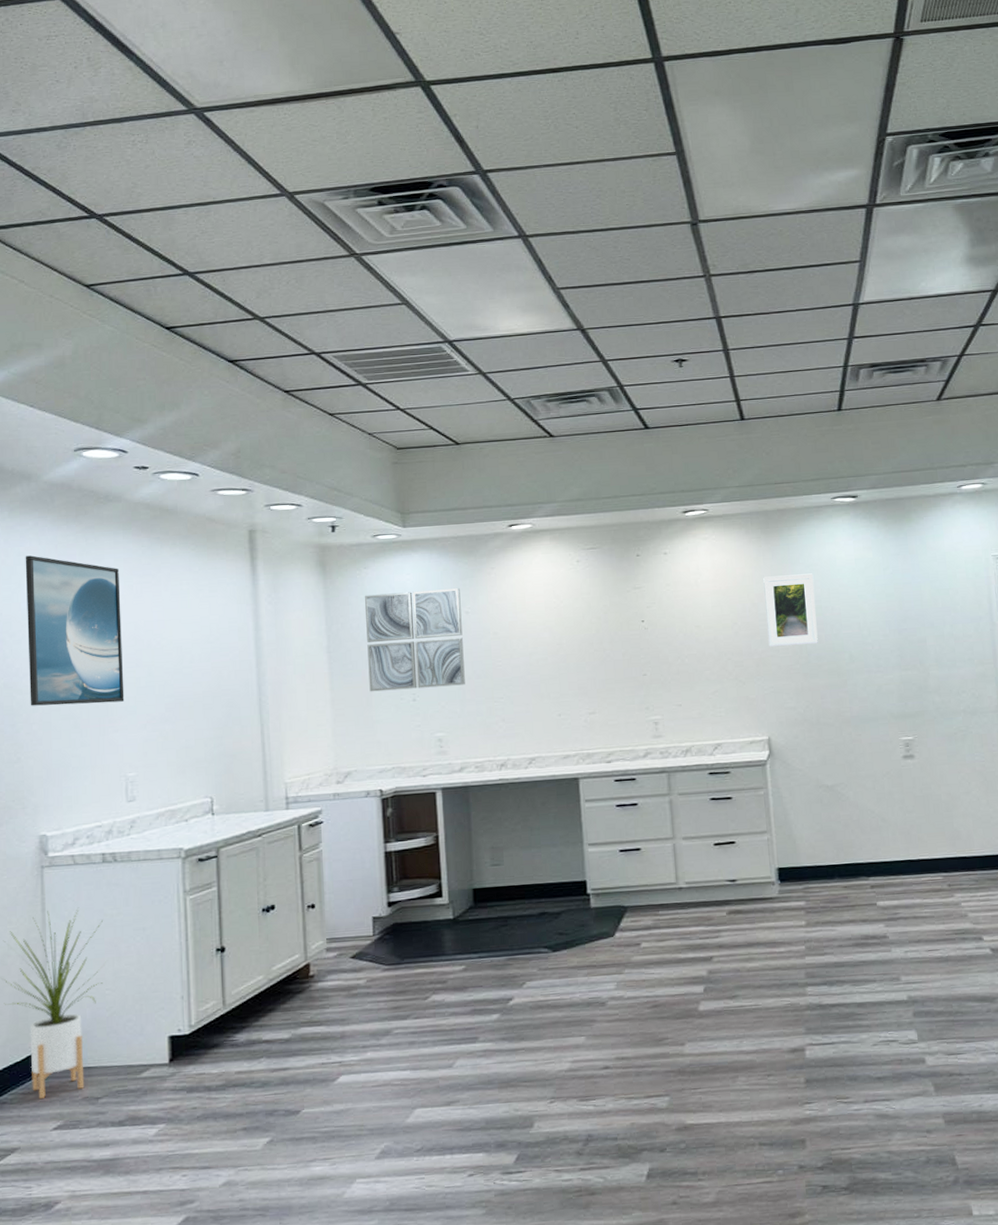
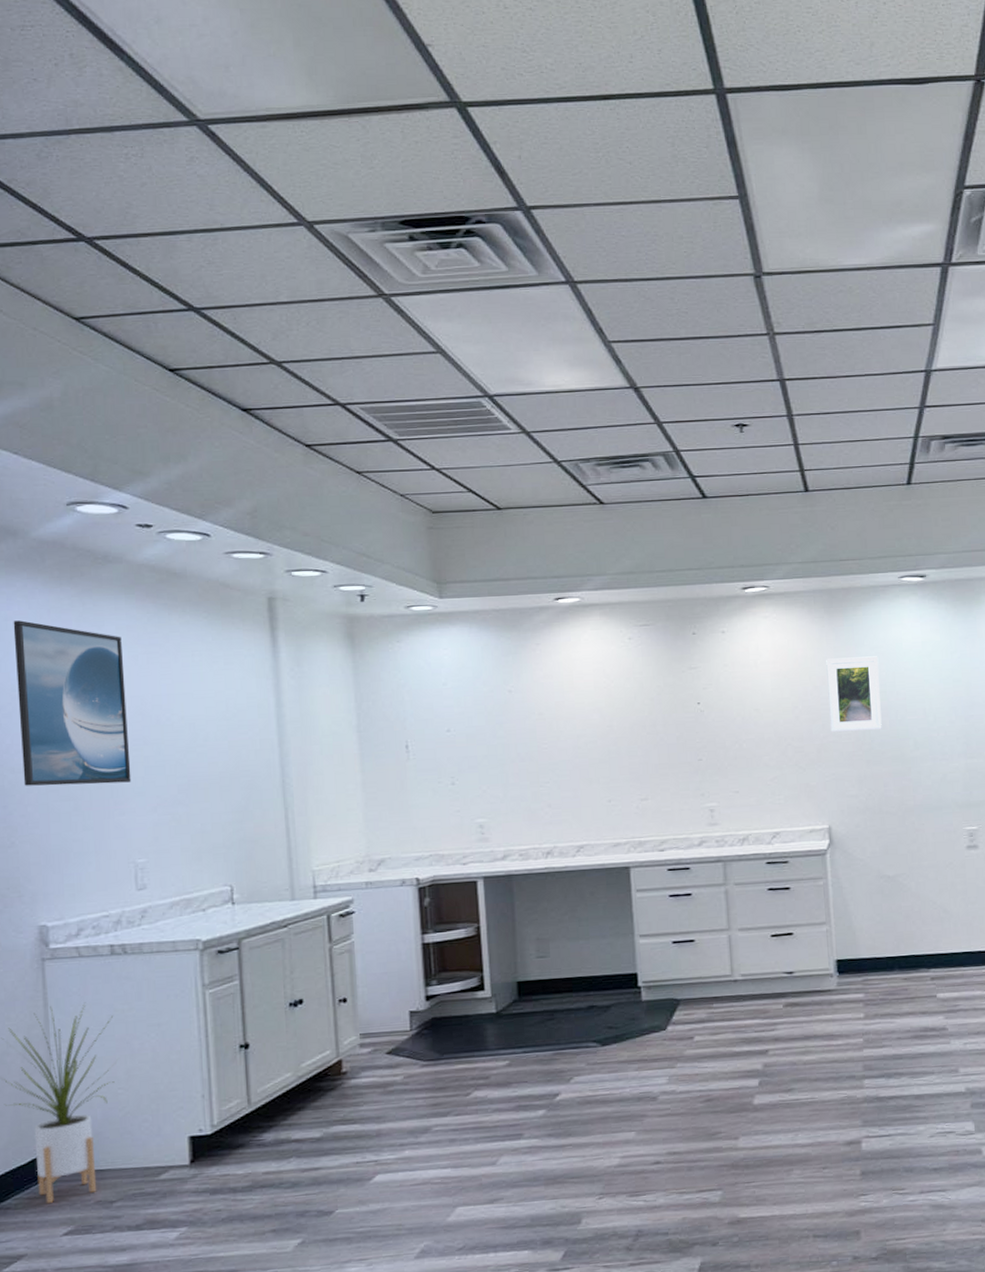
wall art: present [364,588,465,692] -> none [397,665,508,775]

